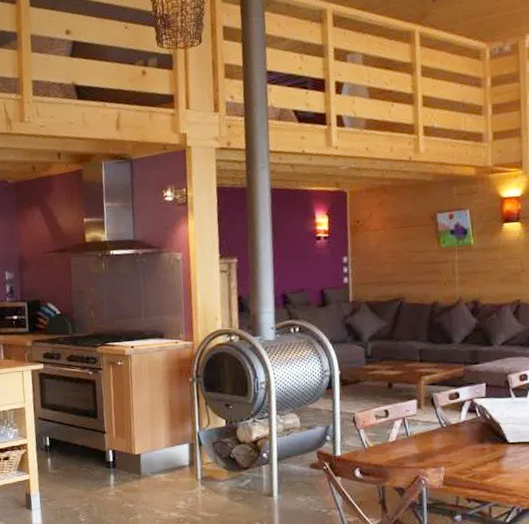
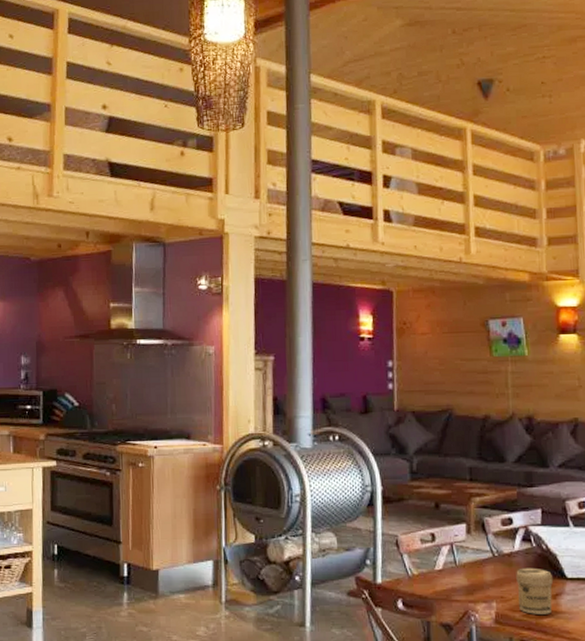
jar: none [462,435,497,476] -> present [516,567,554,614]

